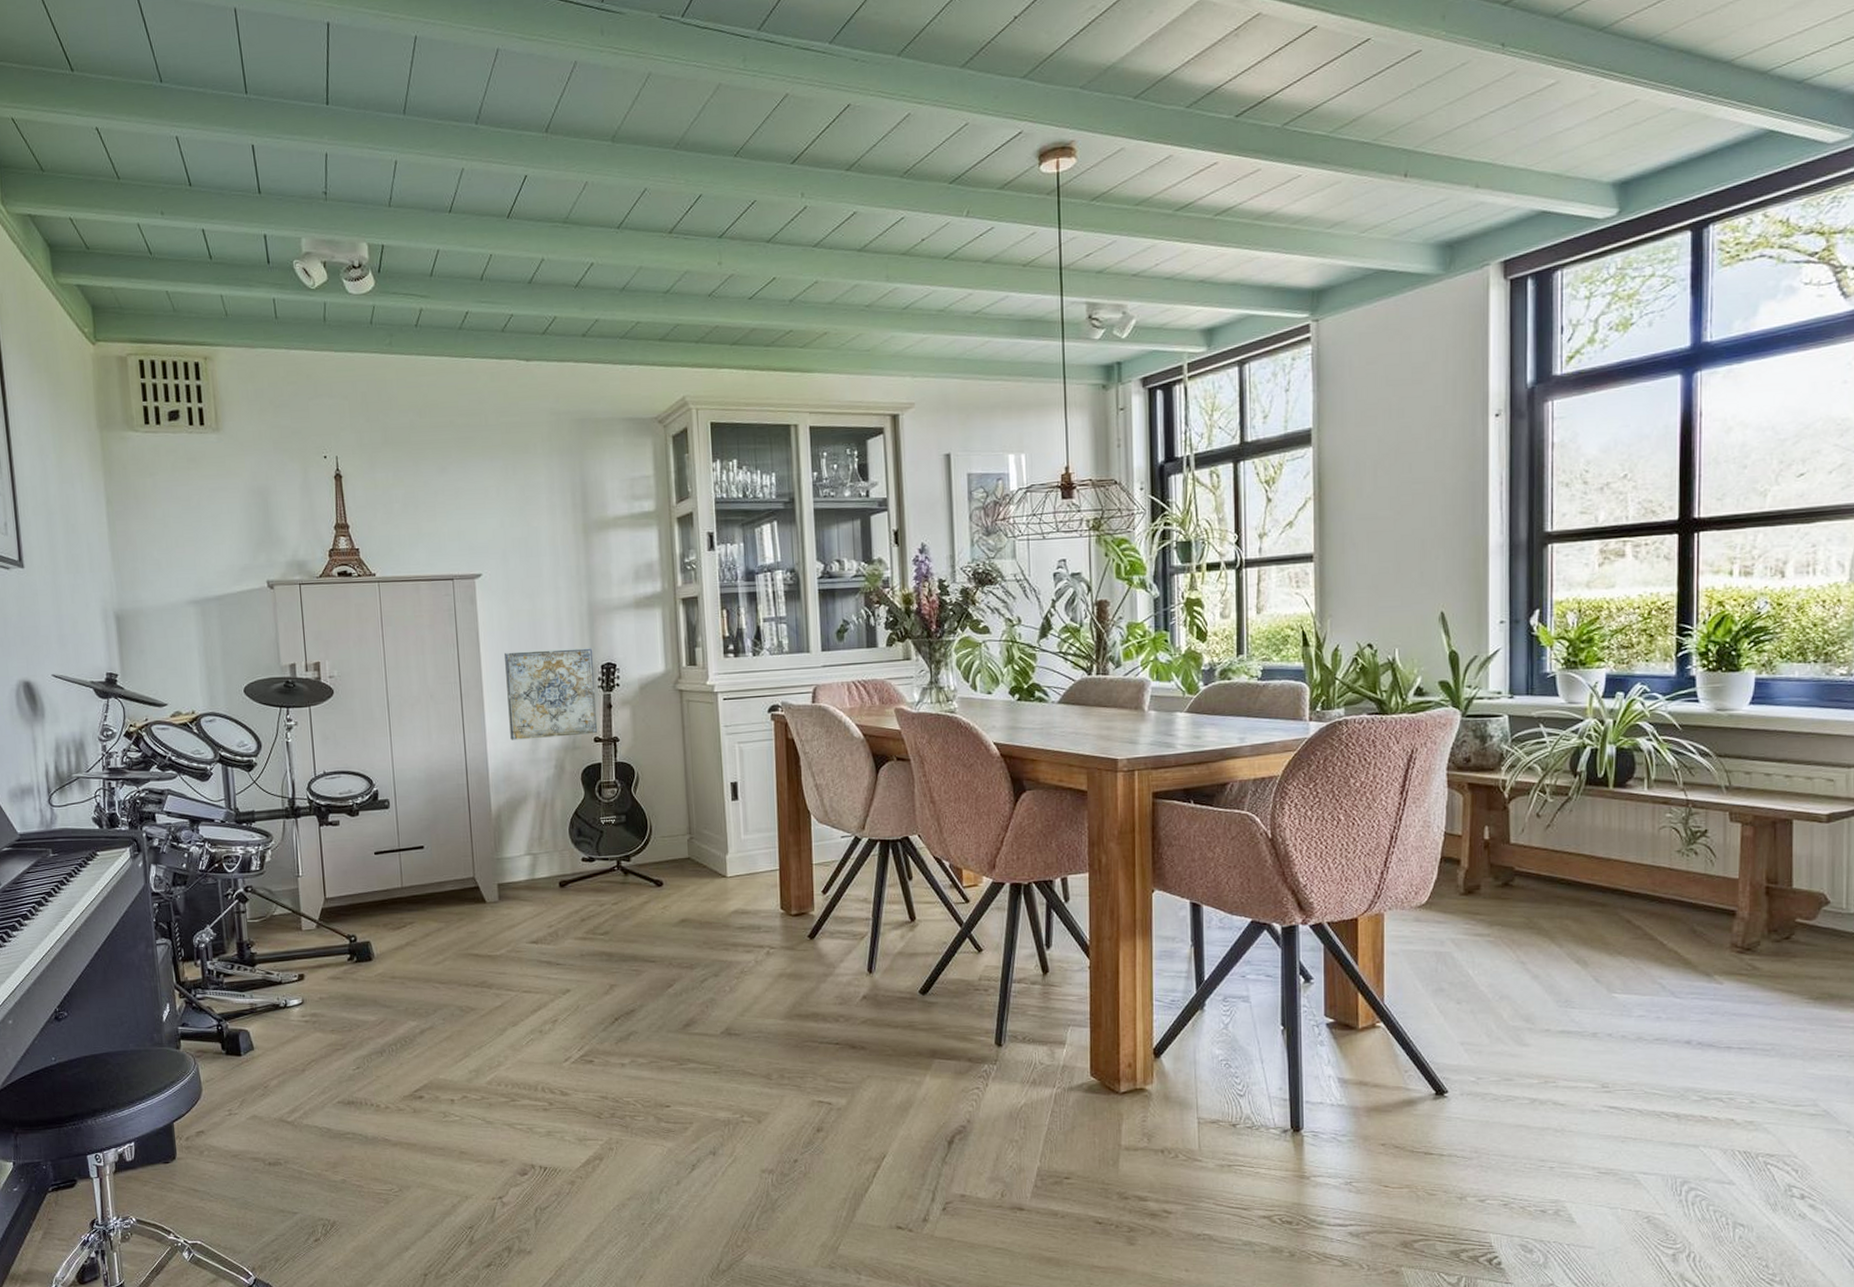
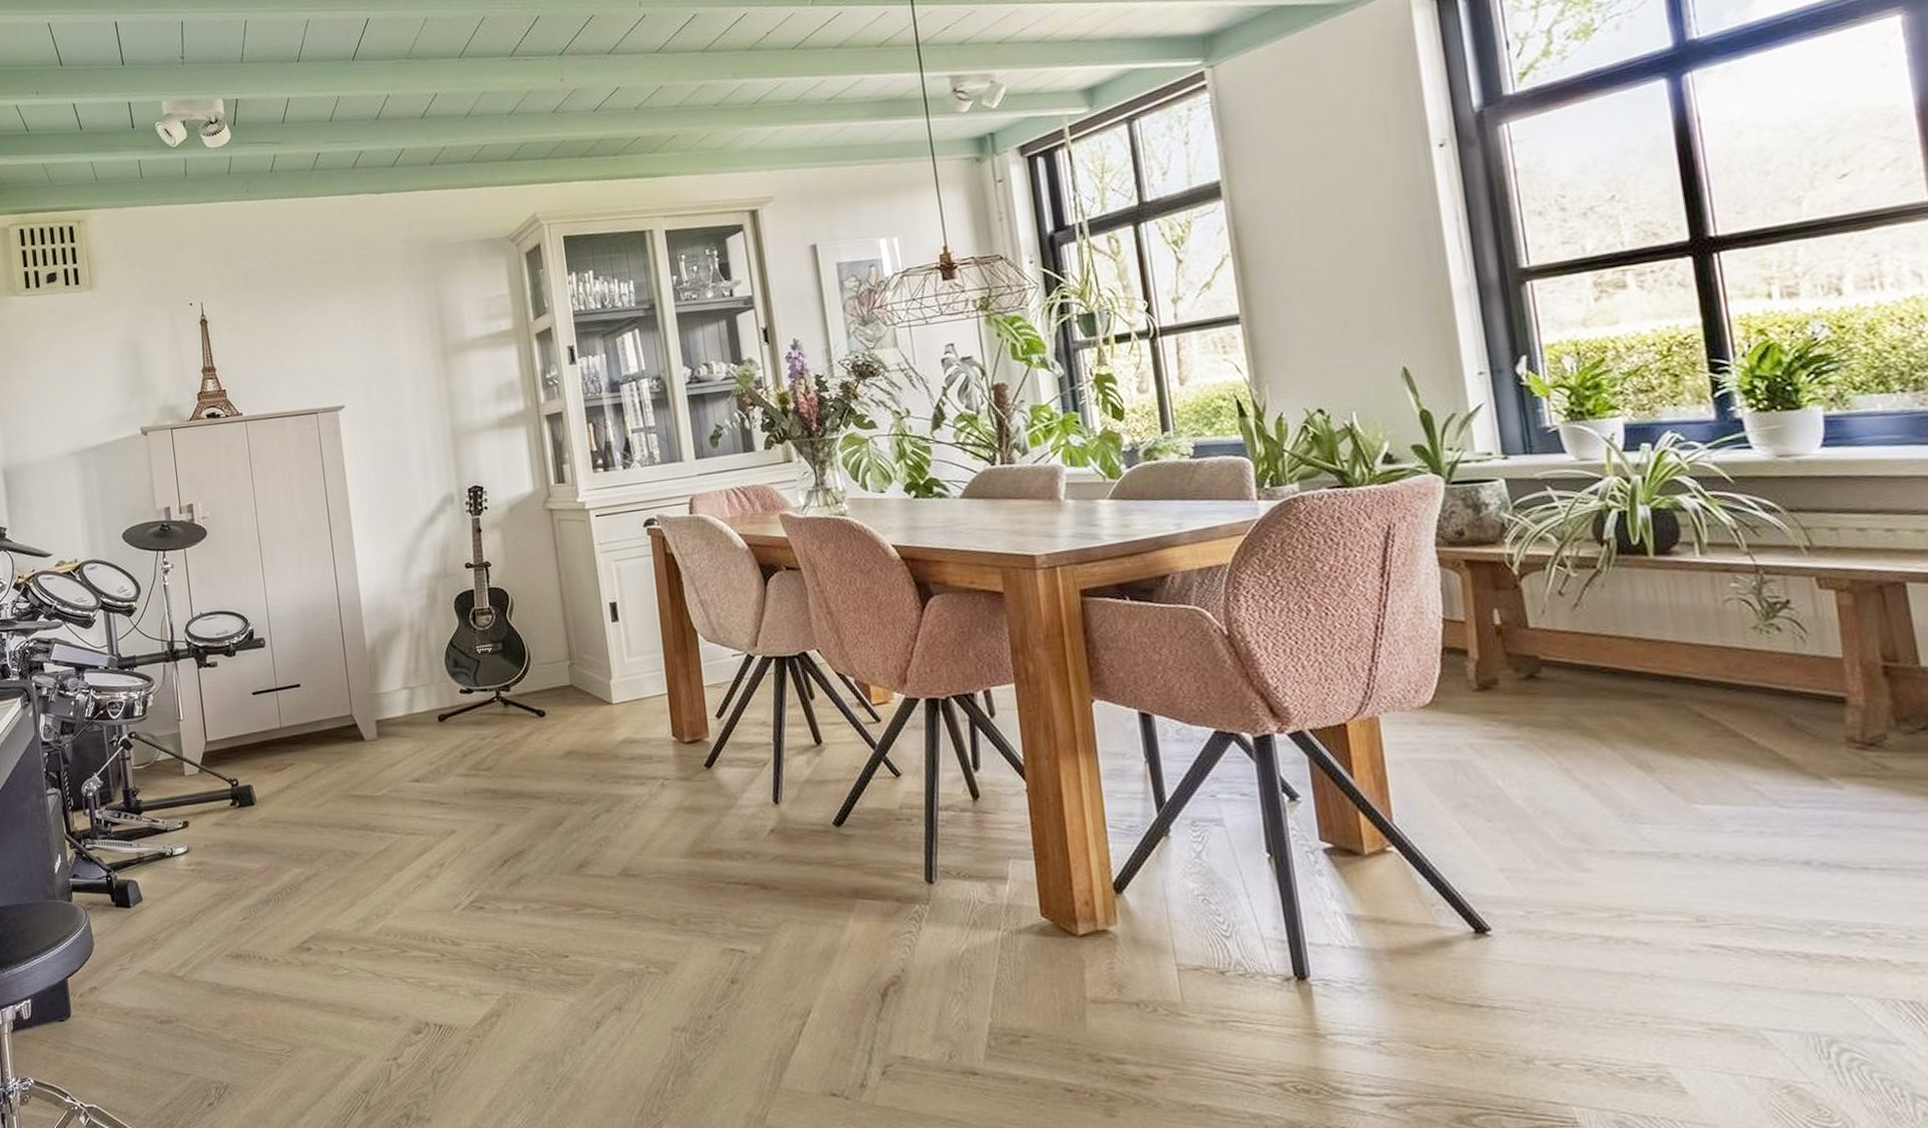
wall art: present [504,648,598,740] -> none [371,472,469,571]

